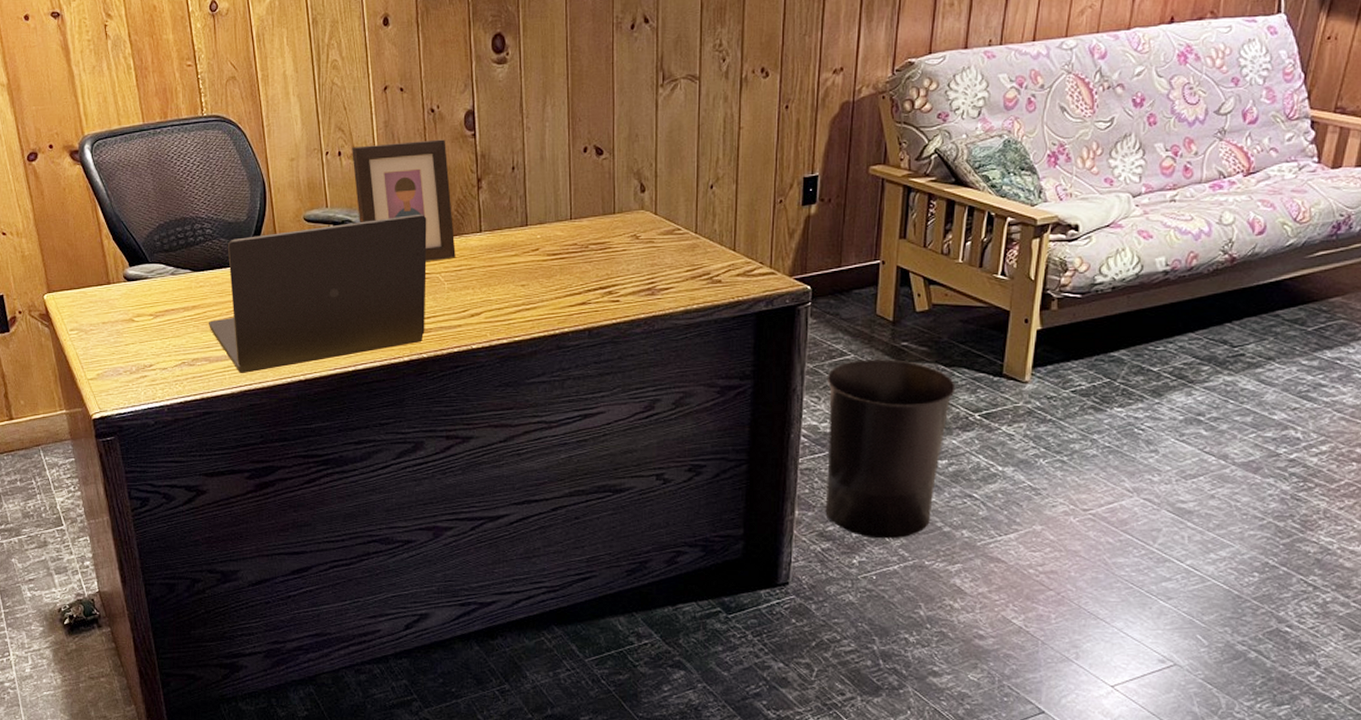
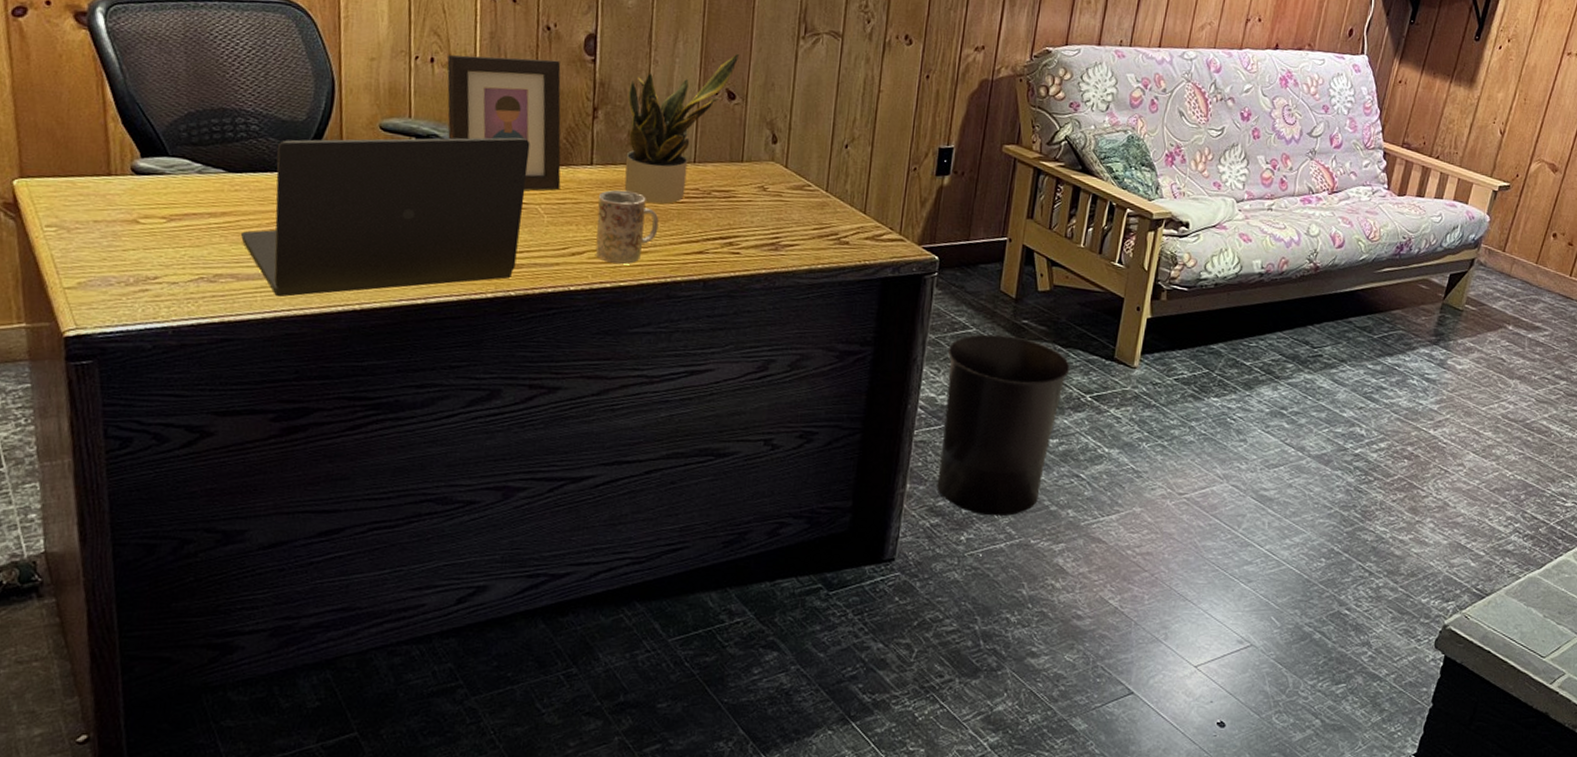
mug: none [489,252,544,321] -> present [595,189,659,265]
potted plant: none [506,111,604,262] -> present [624,54,740,205]

